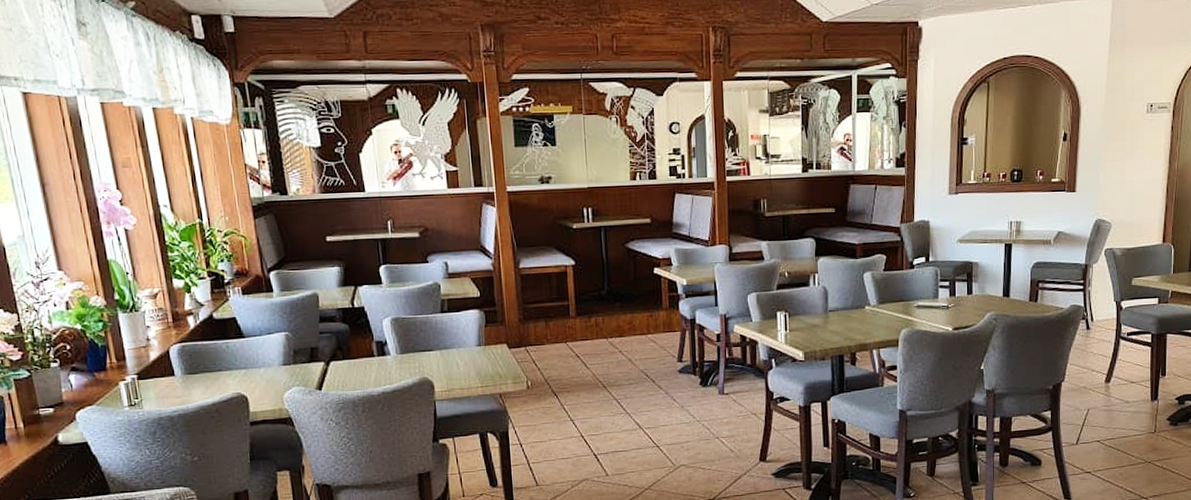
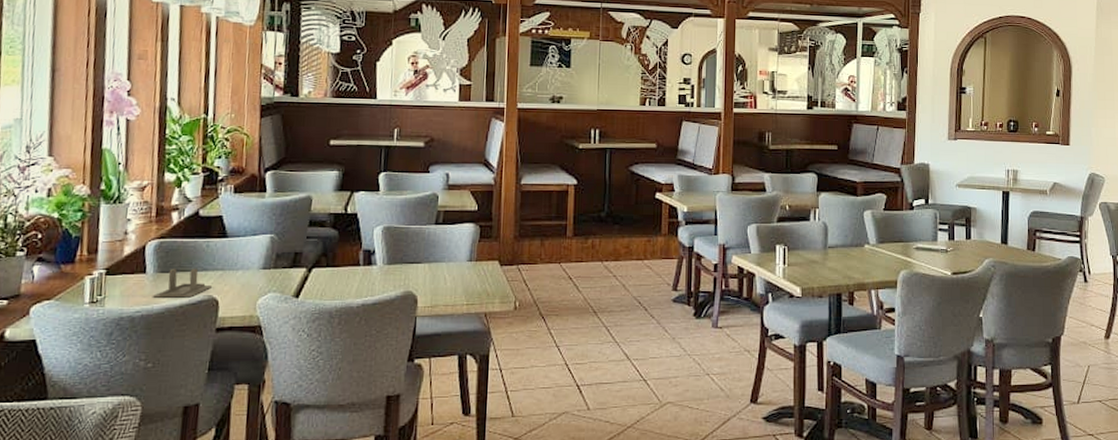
napkin holder: none [185,368,238,398] -> present [152,268,212,298]

